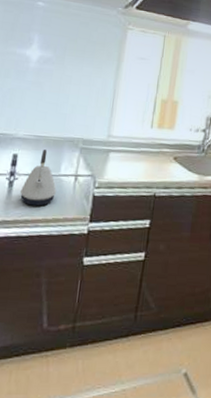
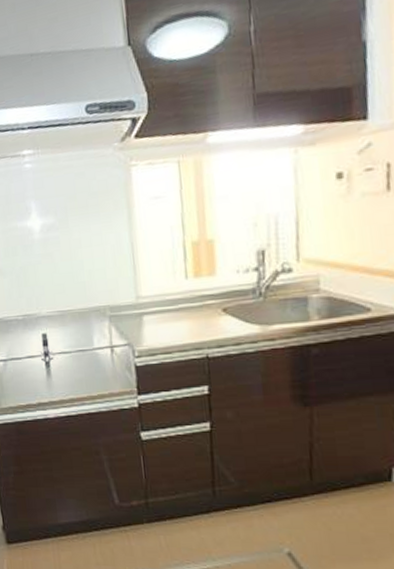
kettle: present [20,149,56,206] -> none [59,323,95,384]

